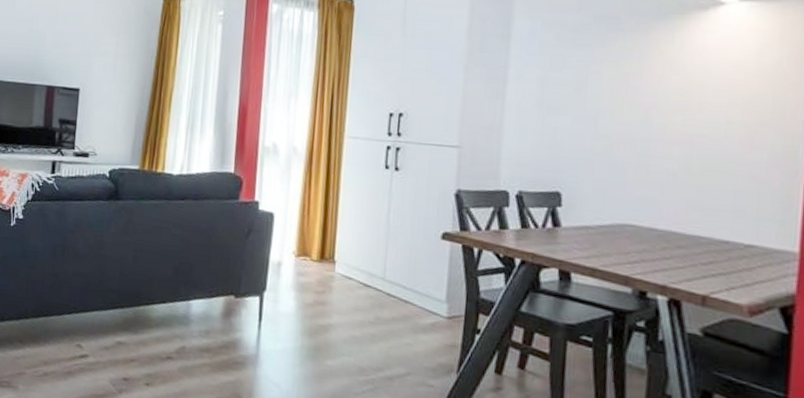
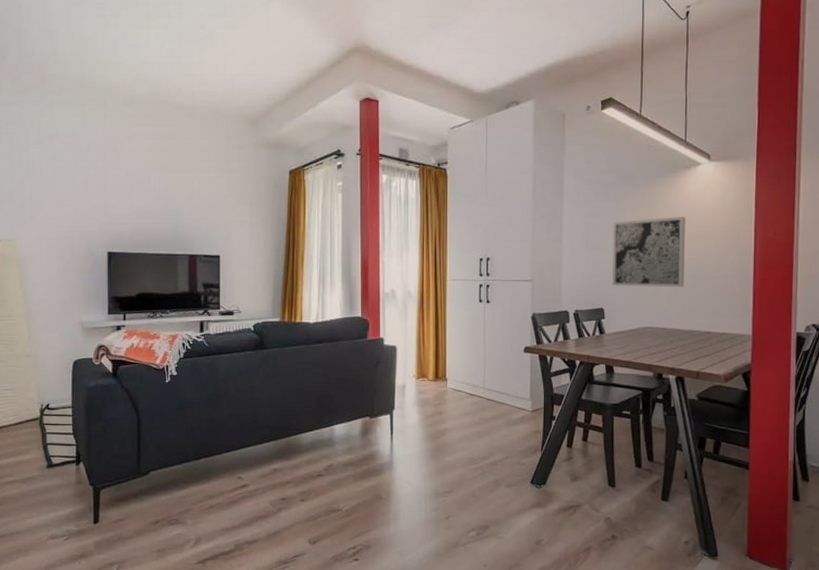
wall art: none [576,74,697,174] -> present [612,216,686,287]

